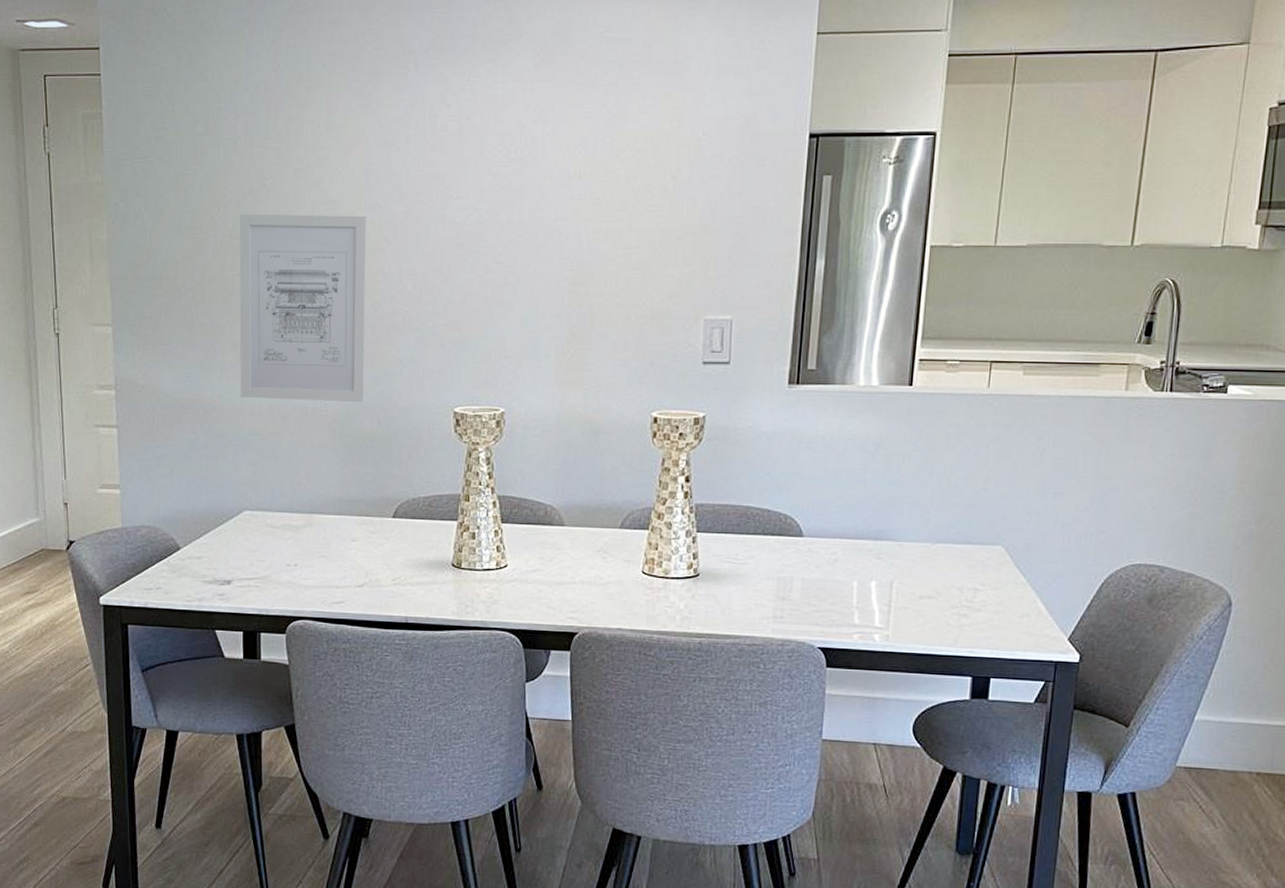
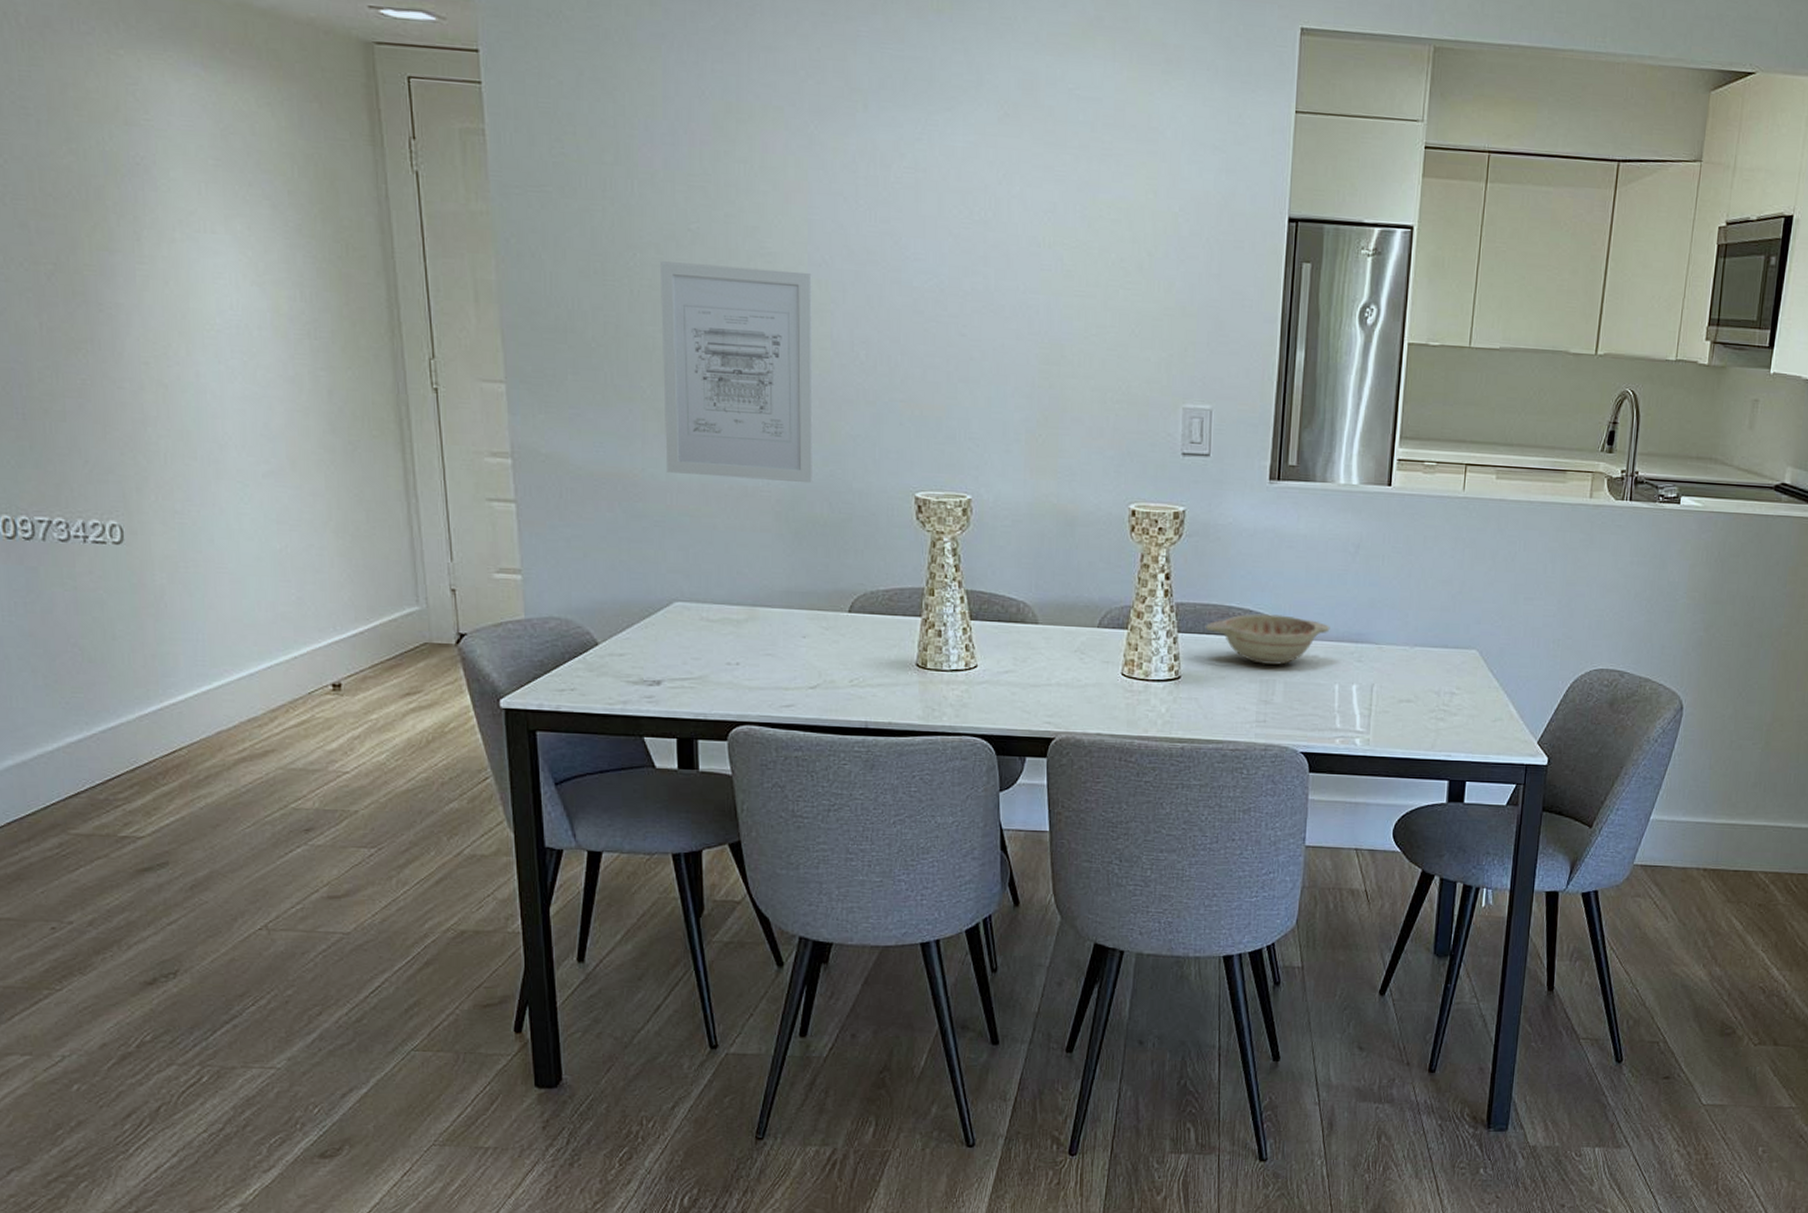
decorative bowl: none [724,513,849,563] -> present [1206,613,1330,665]

